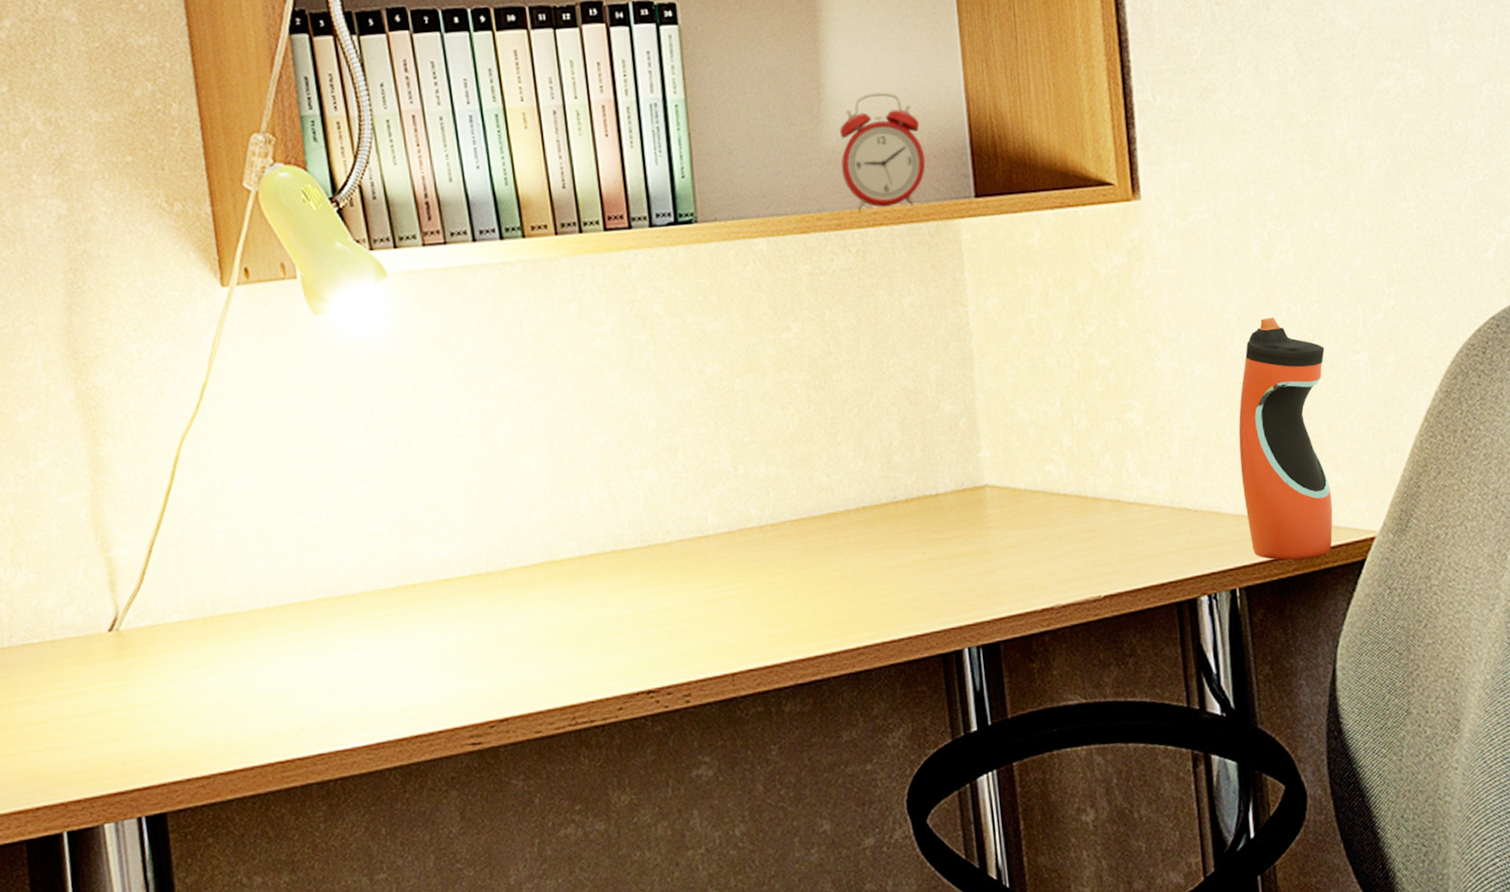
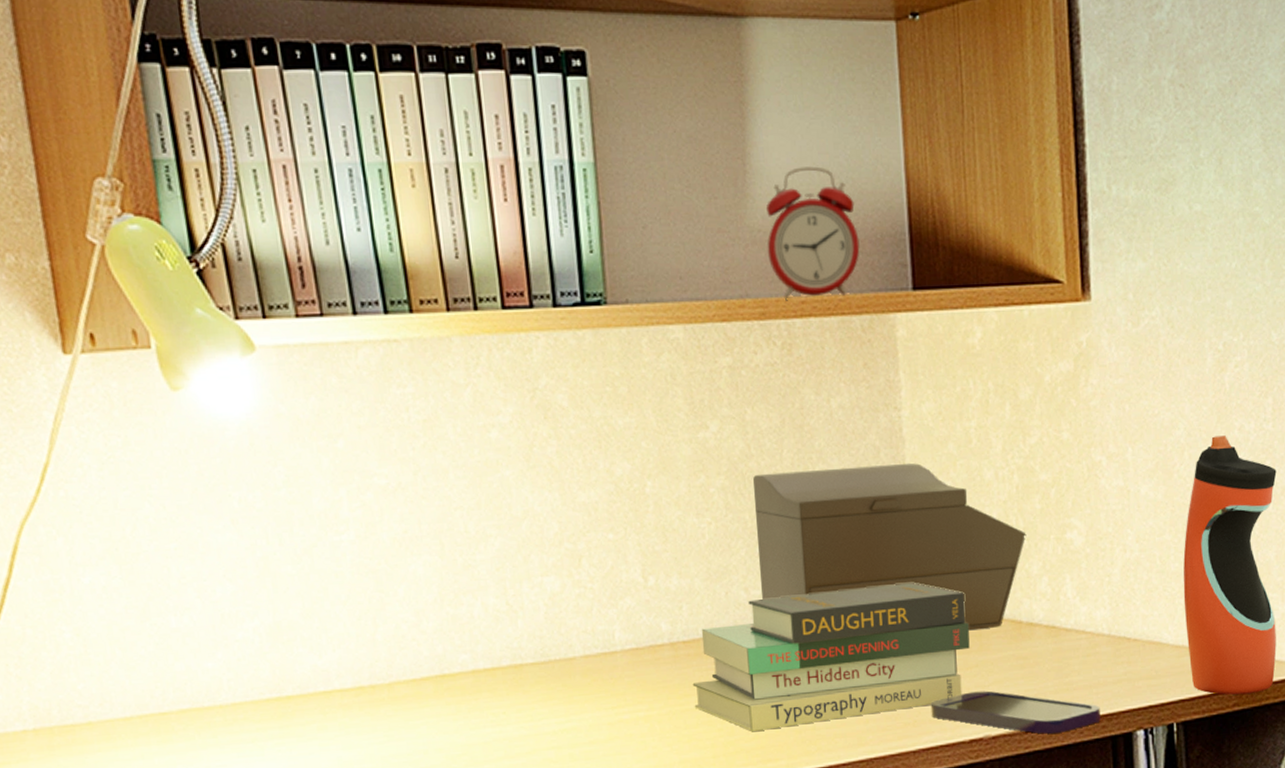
books: none [780,463,1038,607] -> present [692,582,970,732]
sewing box: none [833,353,1089,507] -> present [753,463,1027,631]
mobile phone: none [1003,562,1166,602] -> present [930,690,1101,734]

